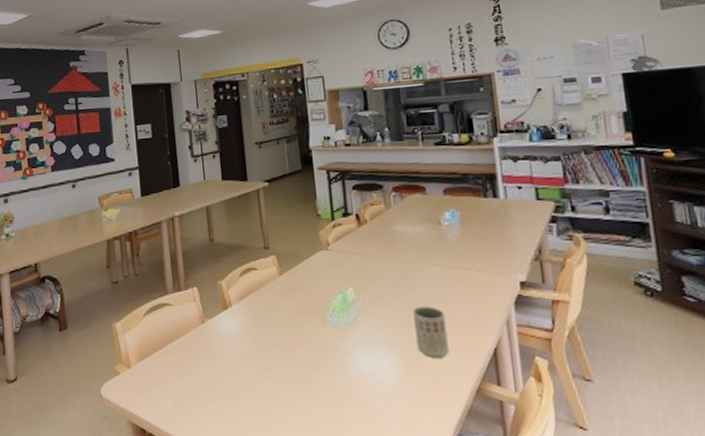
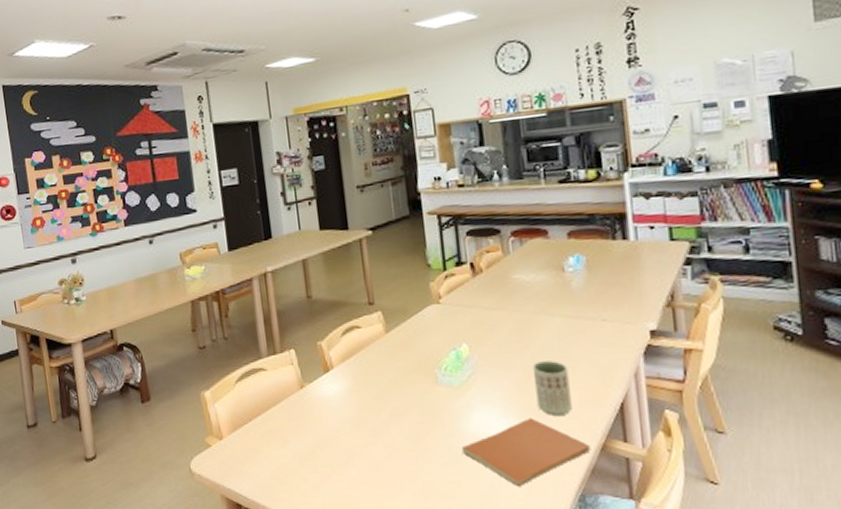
book: none [347,359,467,423] -> present [461,418,591,486]

